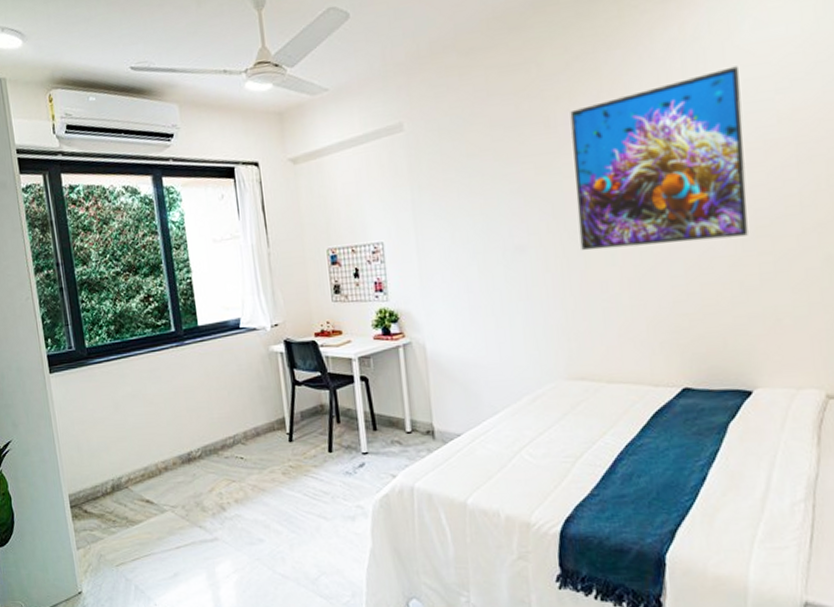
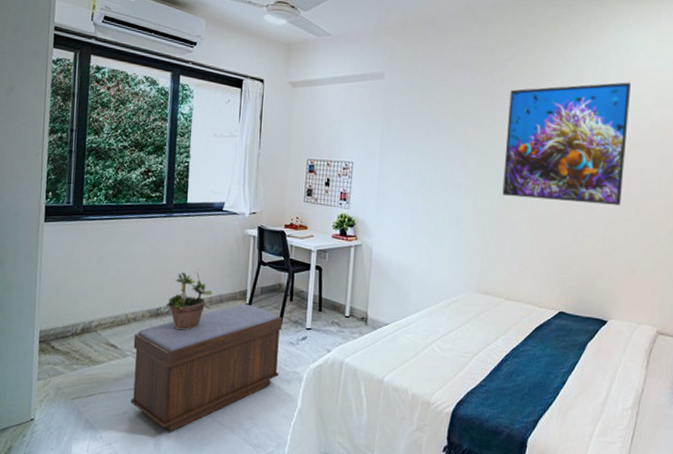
bench: none [168,433,340,591] -> present [130,303,283,432]
potted plant: none [196,401,246,474] -> present [165,269,212,331]

